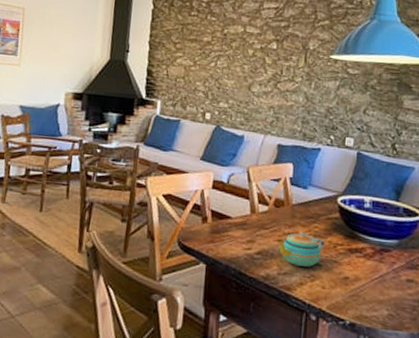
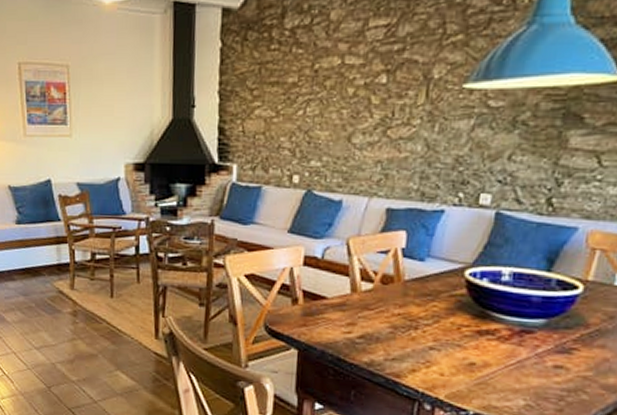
teapot: present [276,230,325,267] -> none [382,310,445,352]

